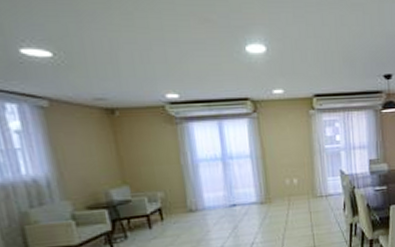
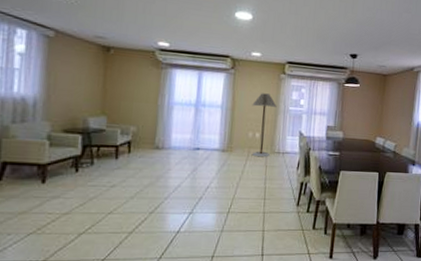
floor lamp: none [283,134,312,204] -> present [252,93,277,157]

